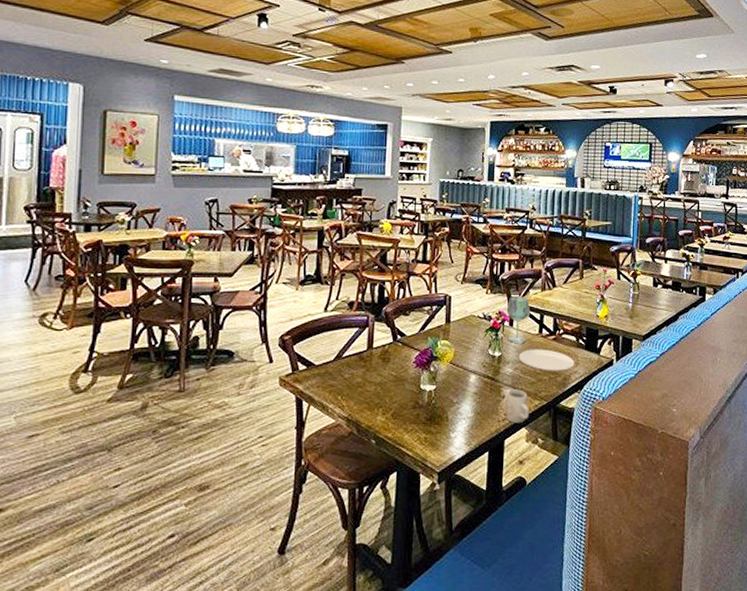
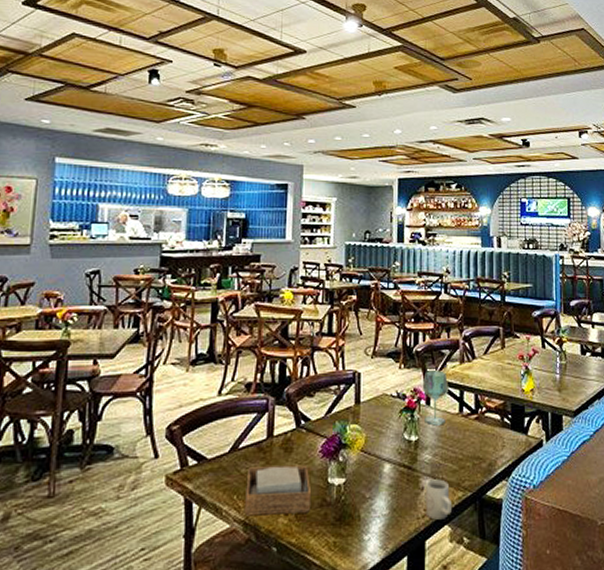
napkin holder: none [348,373,406,414] -> present [245,464,312,516]
plate: present [518,349,575,372] -> none [437,430,500,457]

